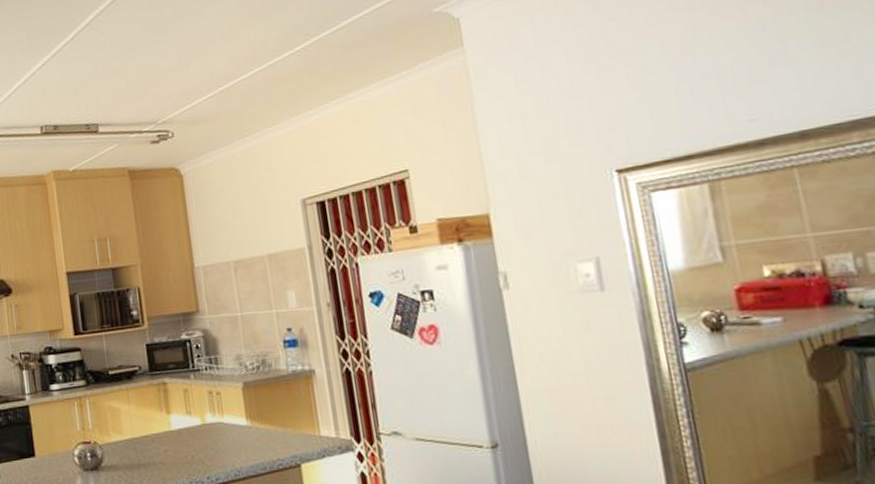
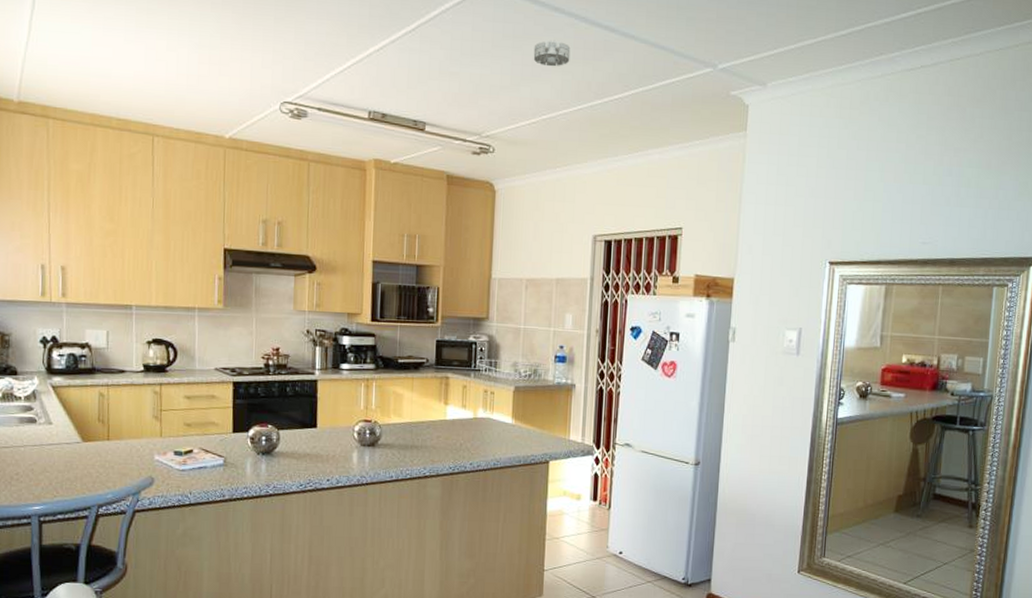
smoke detector: none [196,9,238,38] -> present [533,40,571,67]

